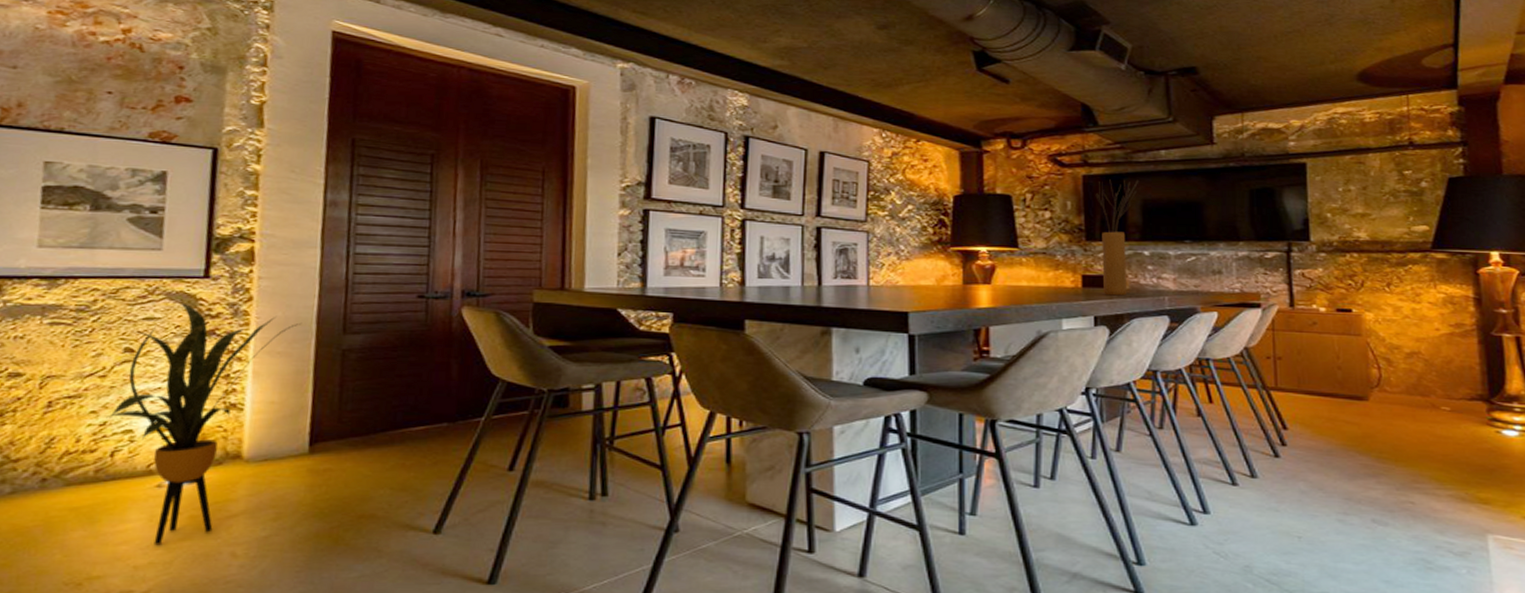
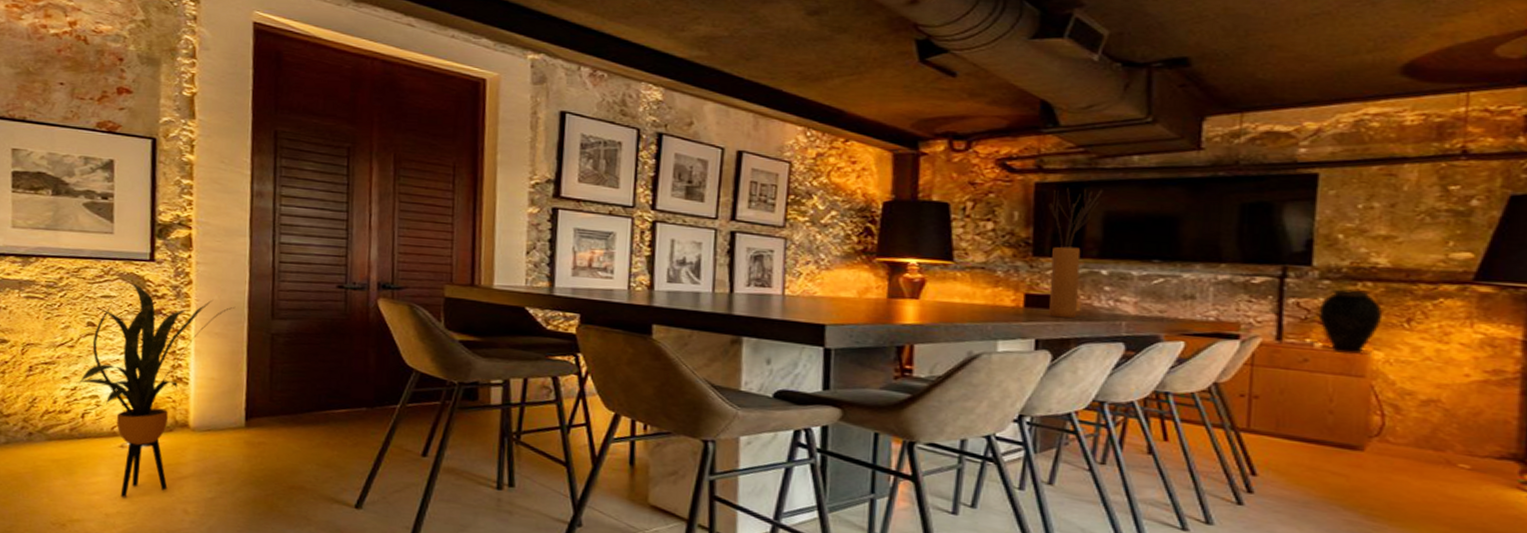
vase: none [1319,259,1369,317] -> present [1318,288,1383,355]

